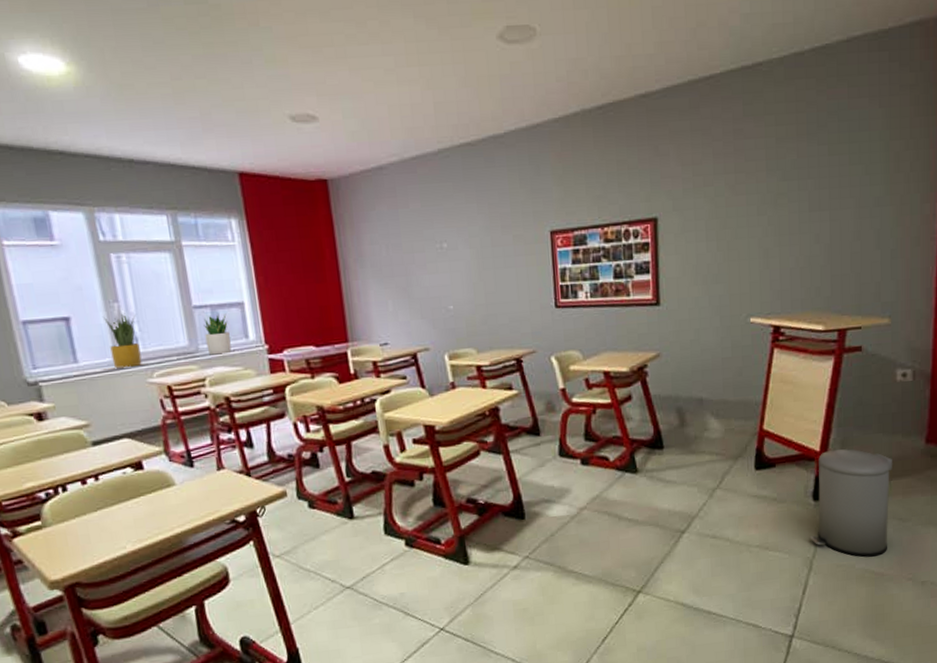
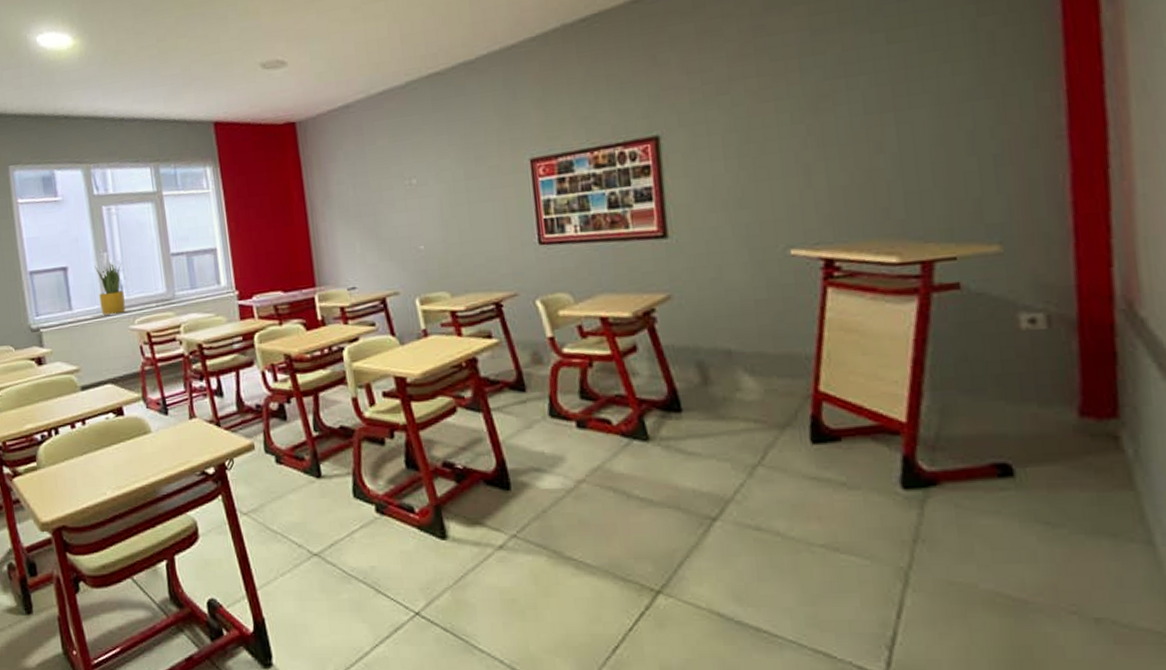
planter: present [203,313,232,355] -> none [180,259,205,302]
pedal bin: present [809,448,892,557] -> none [901,420,1030,574]

